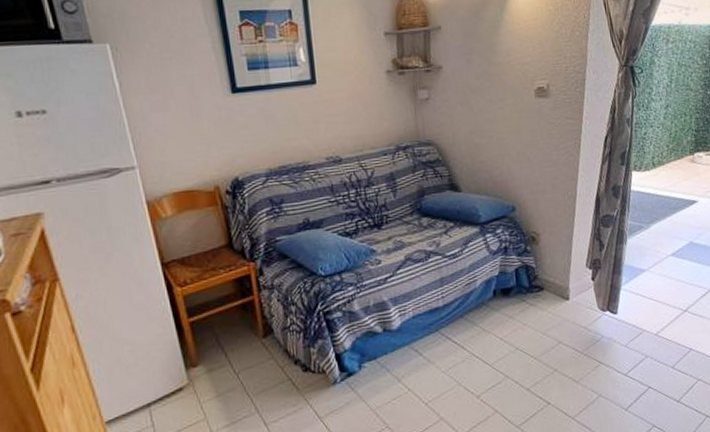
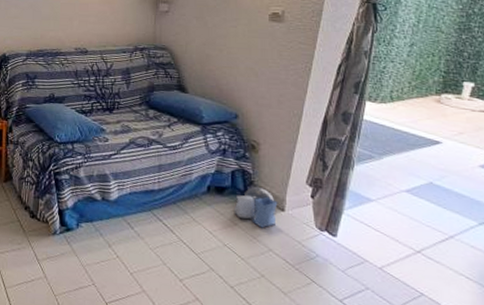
shopping bag: none [521,280,563,322] -> present [234,187,278,228]

